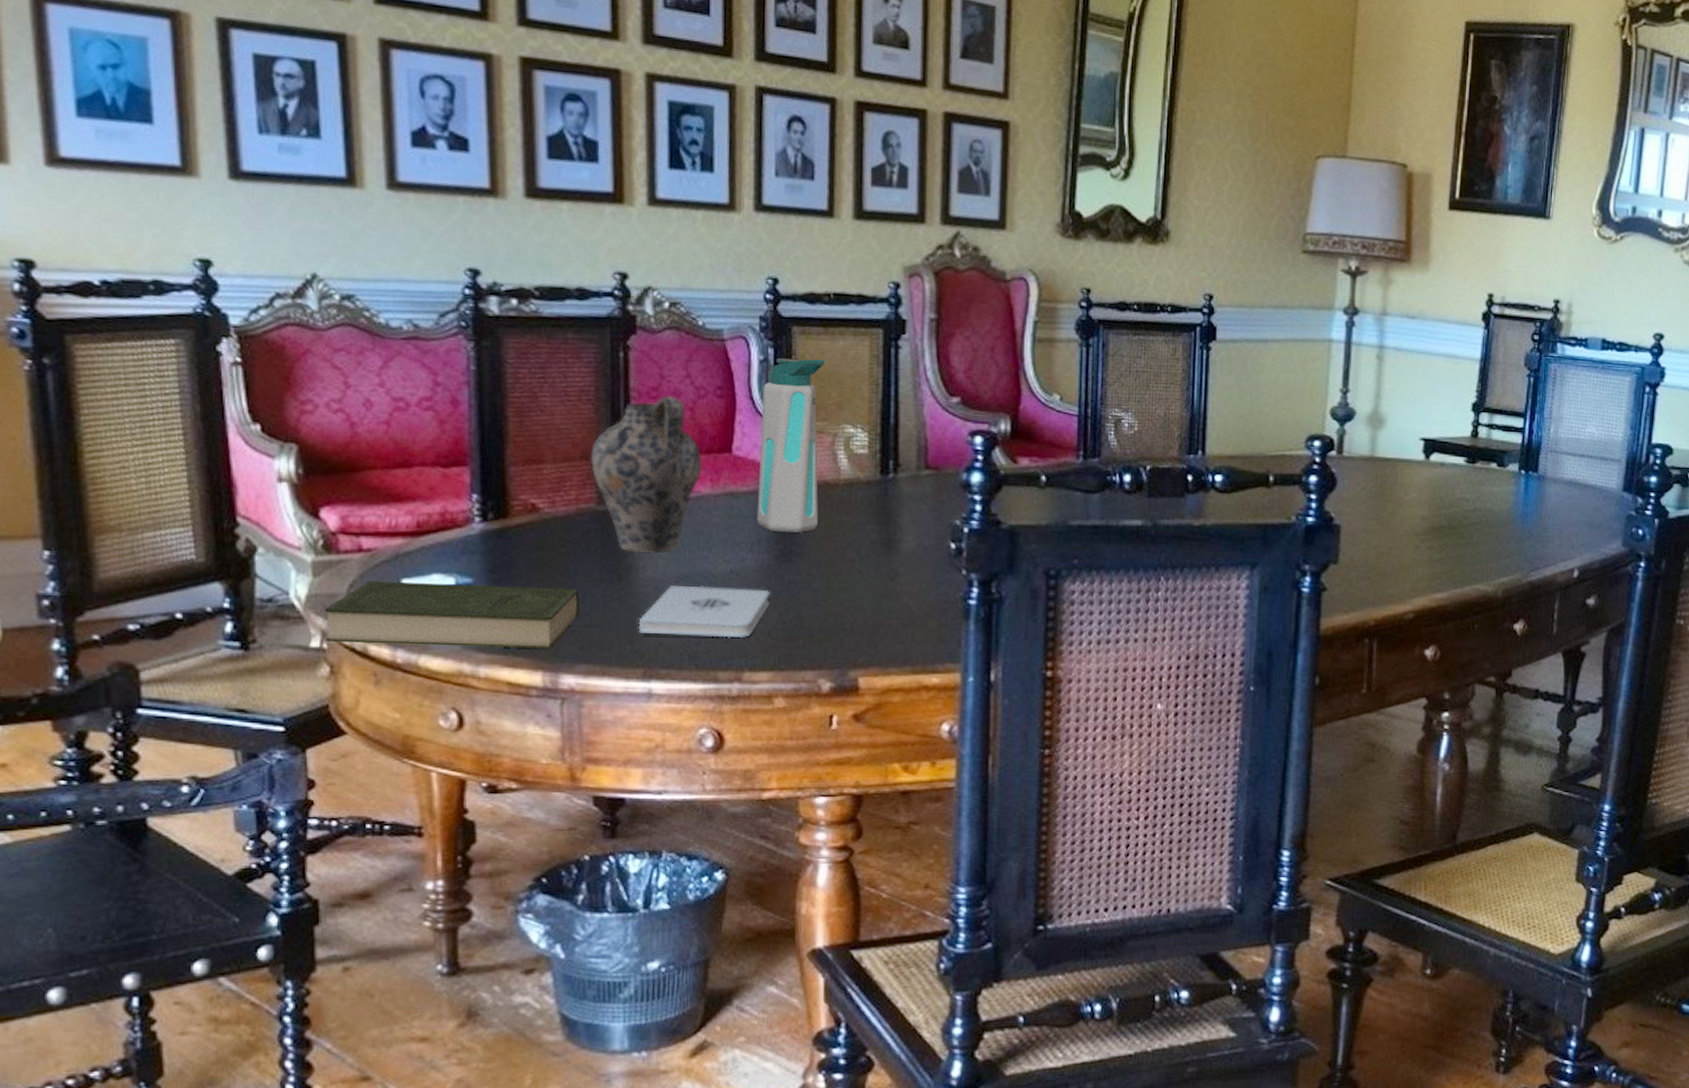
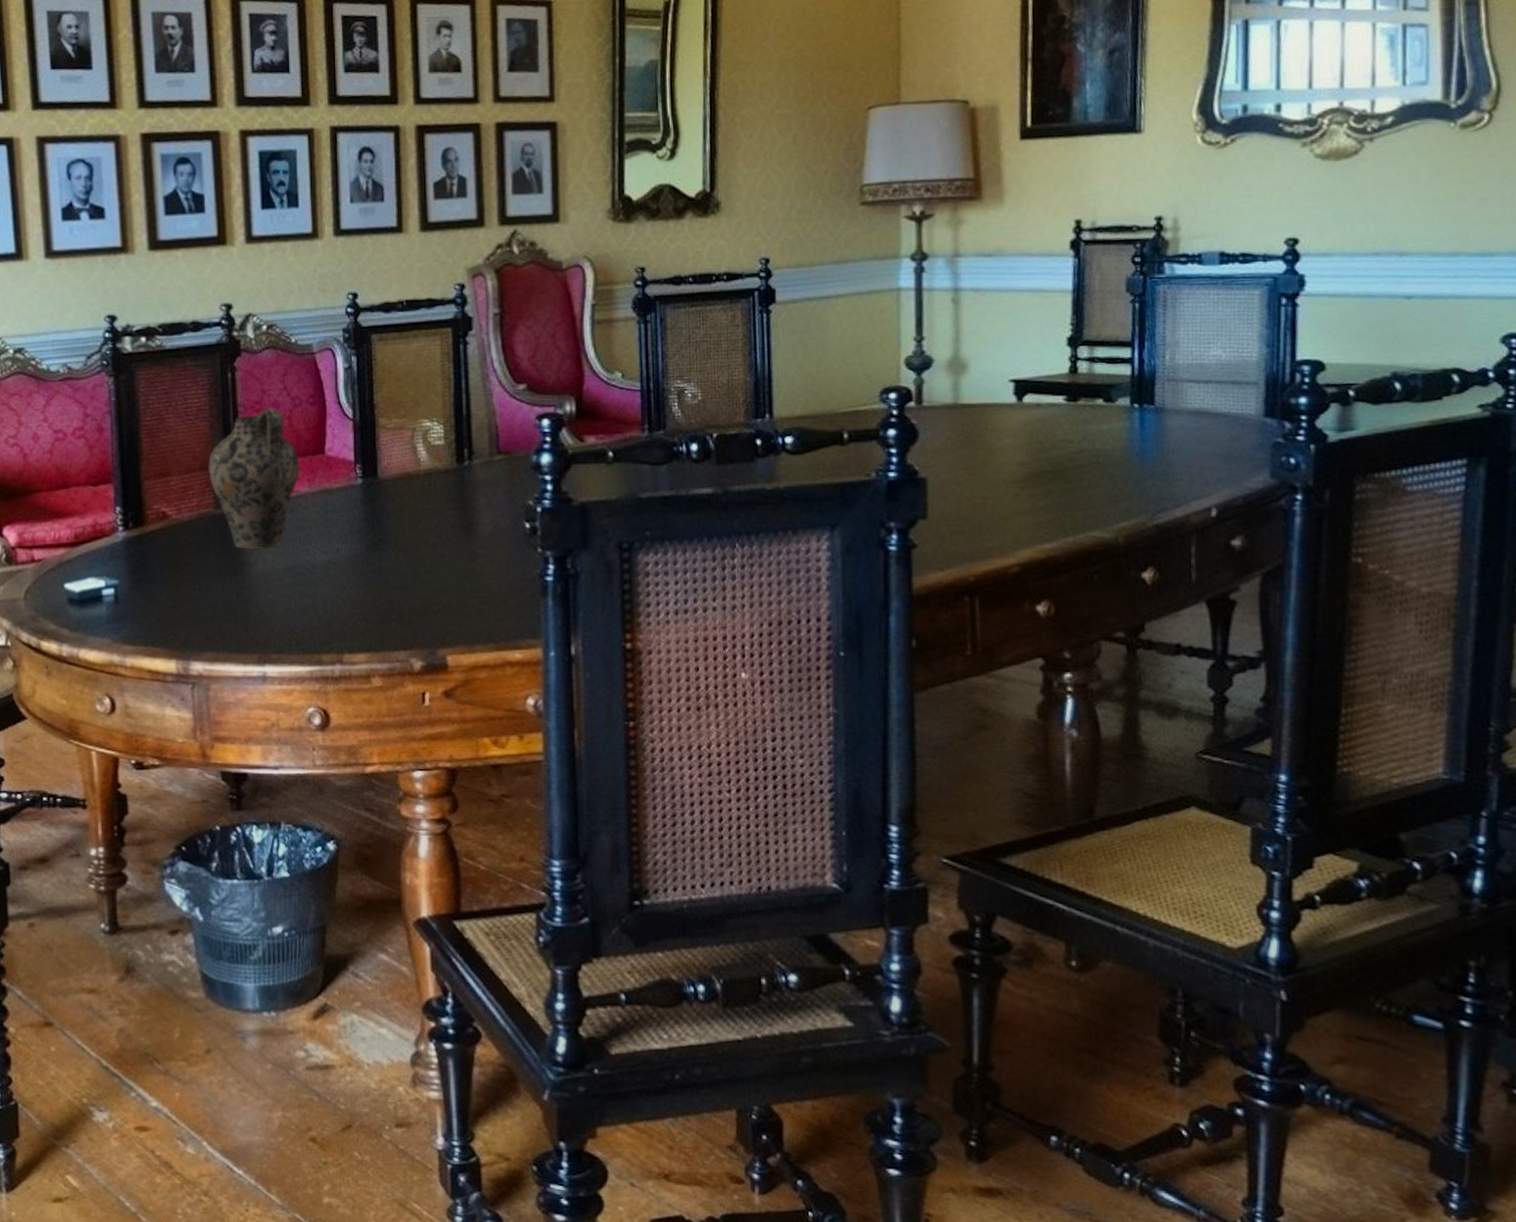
book: present [325,580,579,649] -> none [8,585,204,641]
notepad: present [638,585,771,639] -> none [252,576,365,623]
water bottle: present [757,358,825,534] -> none [348,361,403,524]

